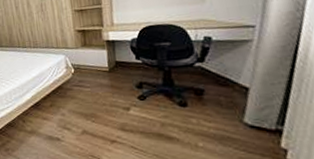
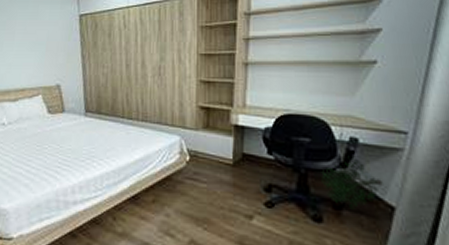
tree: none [182,51,237,94] -> present [321,155,383,210]

